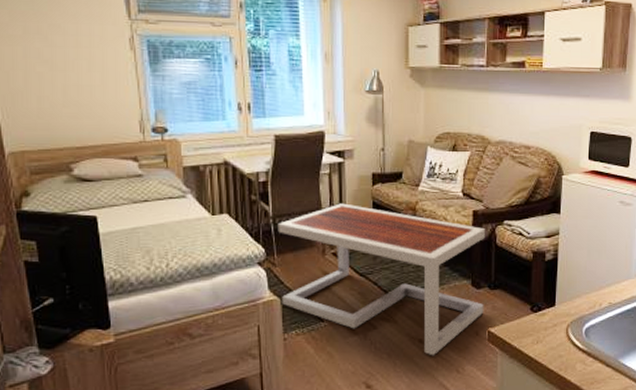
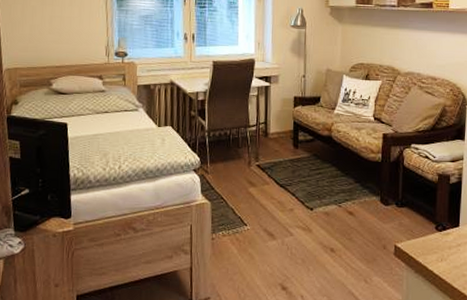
coffee table: present [277,203,486,356] -> none [211,121,395,265]

